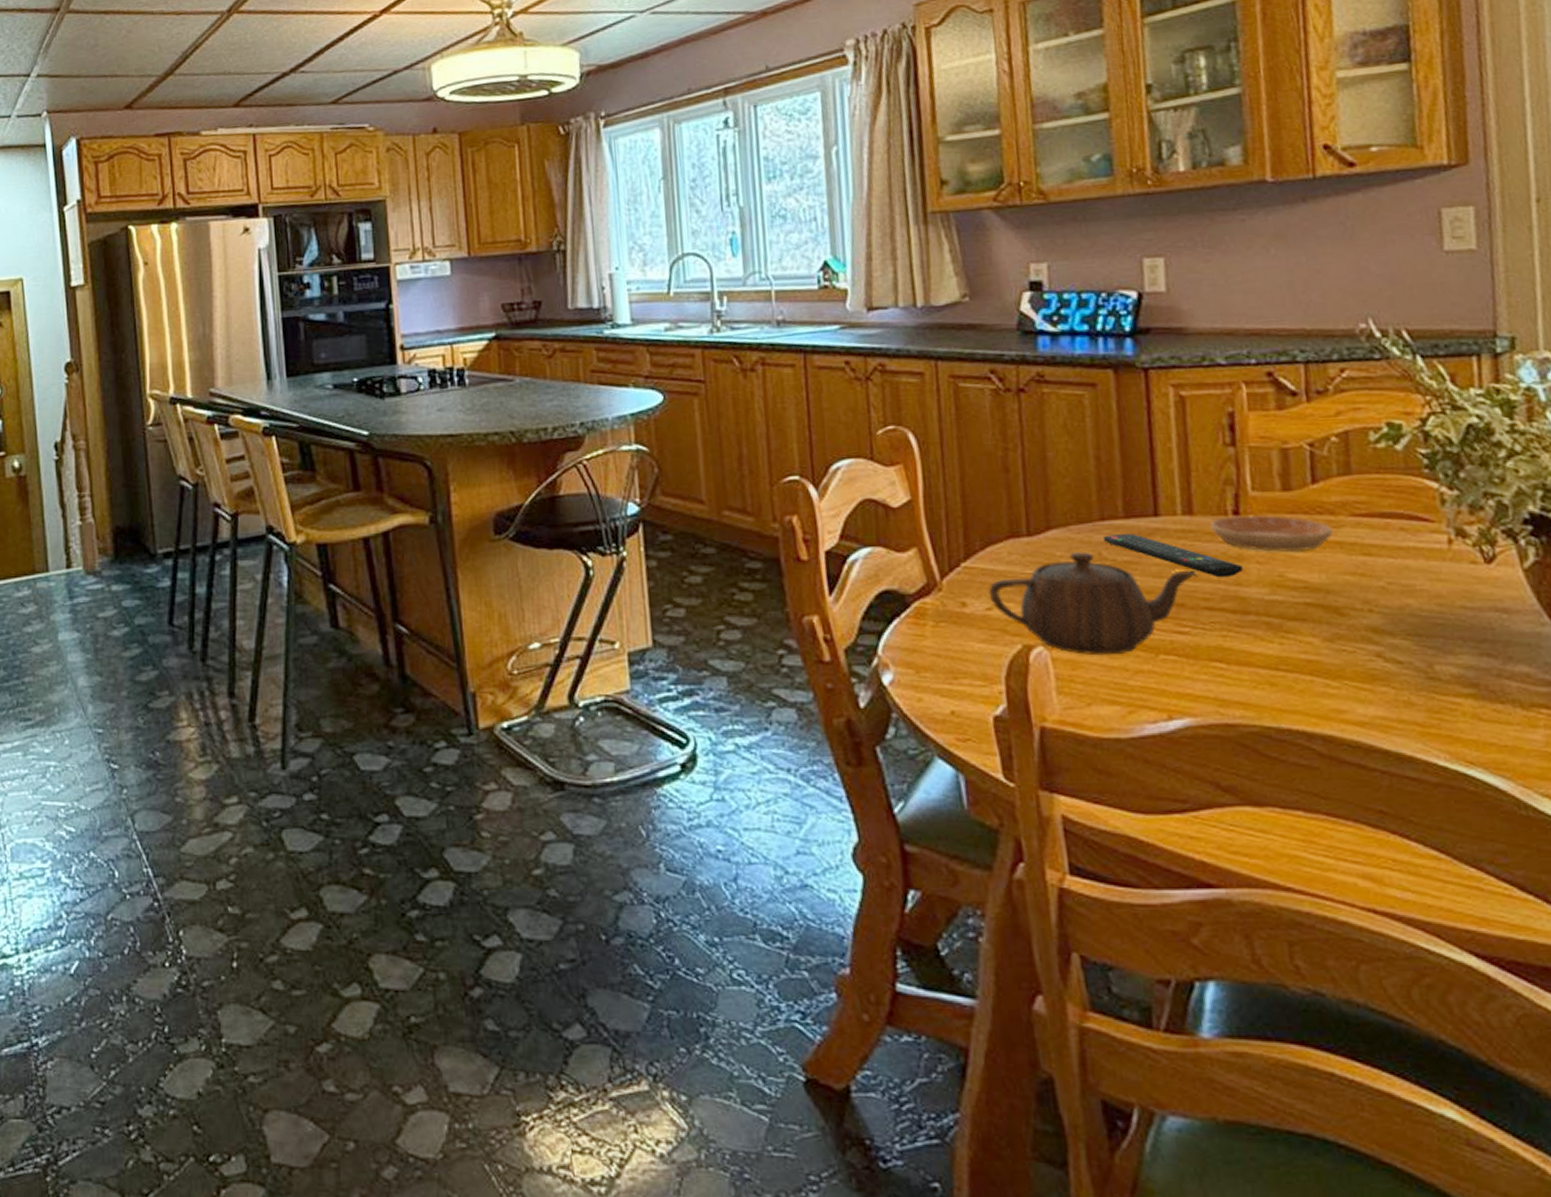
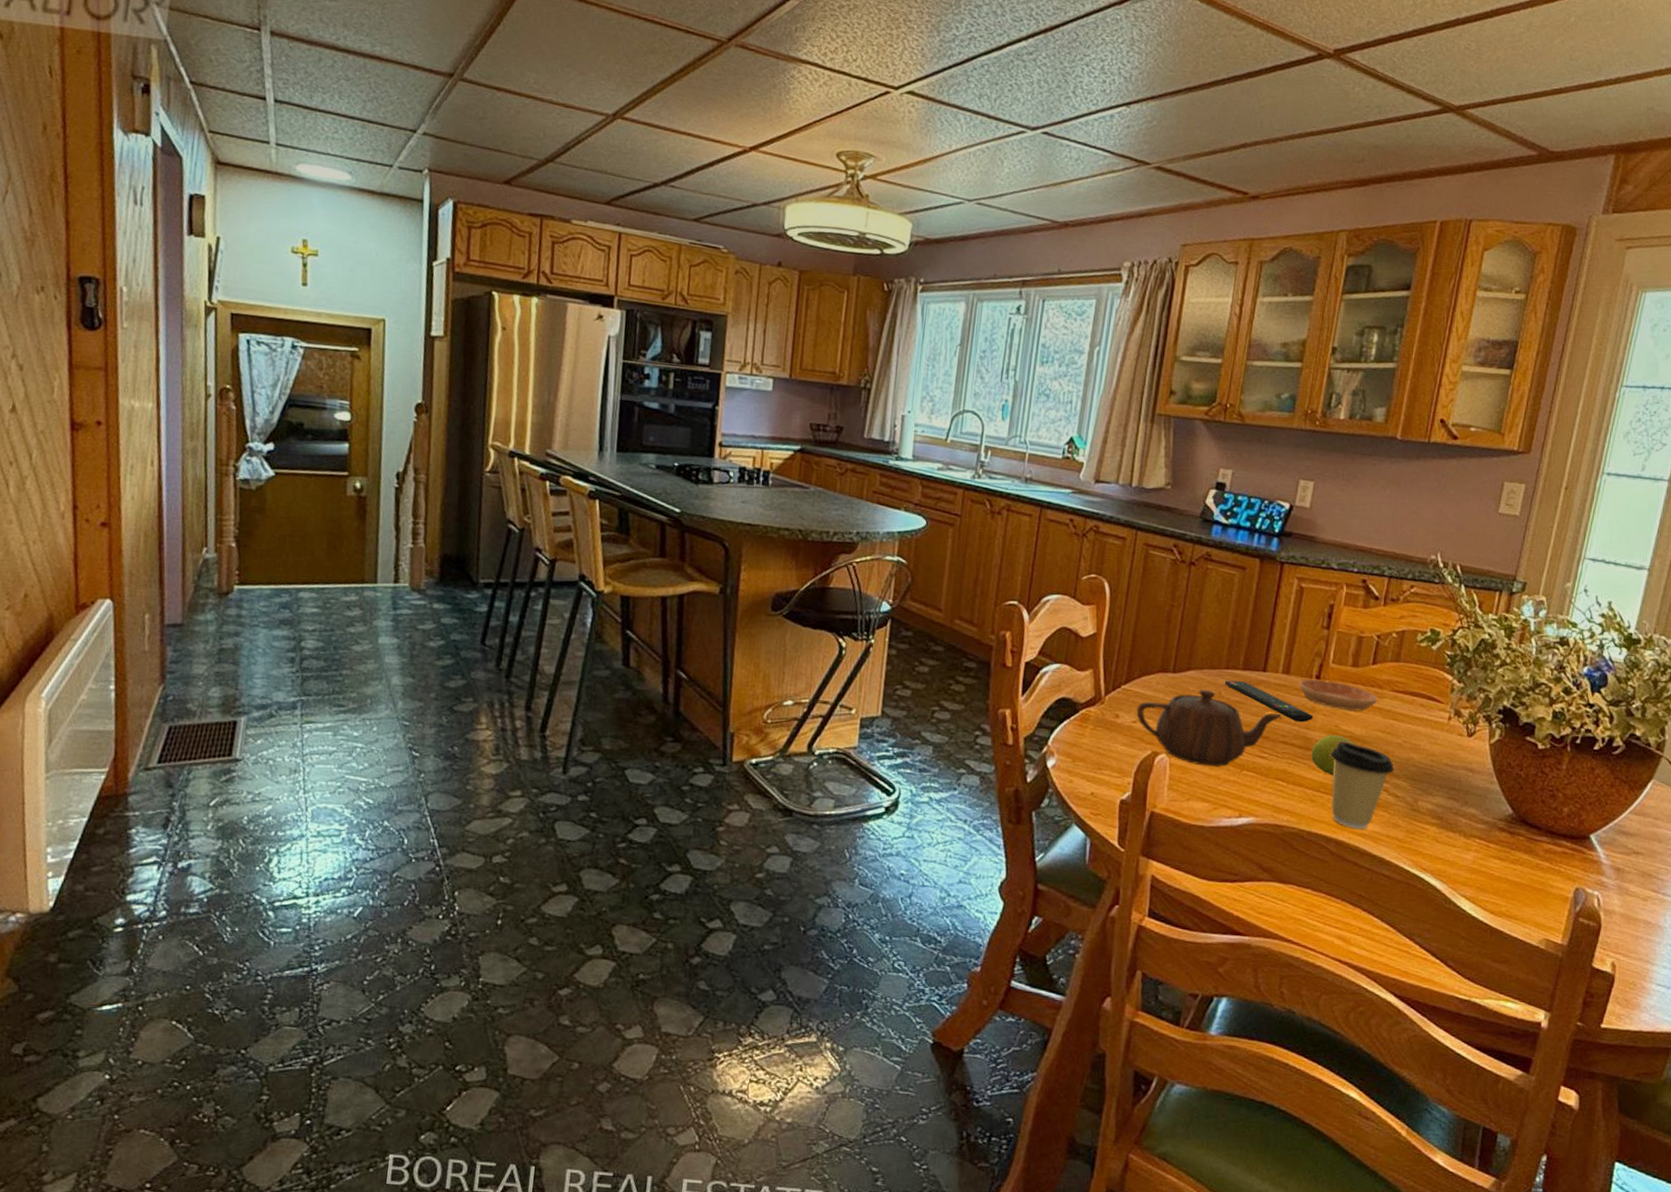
fruit: none [1252,588,1318,645] -> present [1311,735,1357,776]
coffee cup: none [1281,594,1385,717] -> present [1330,741,1394,830]

